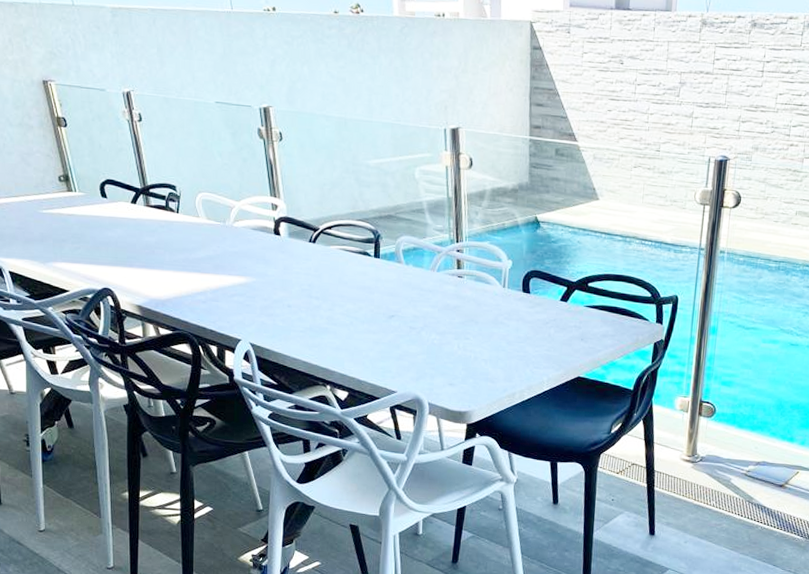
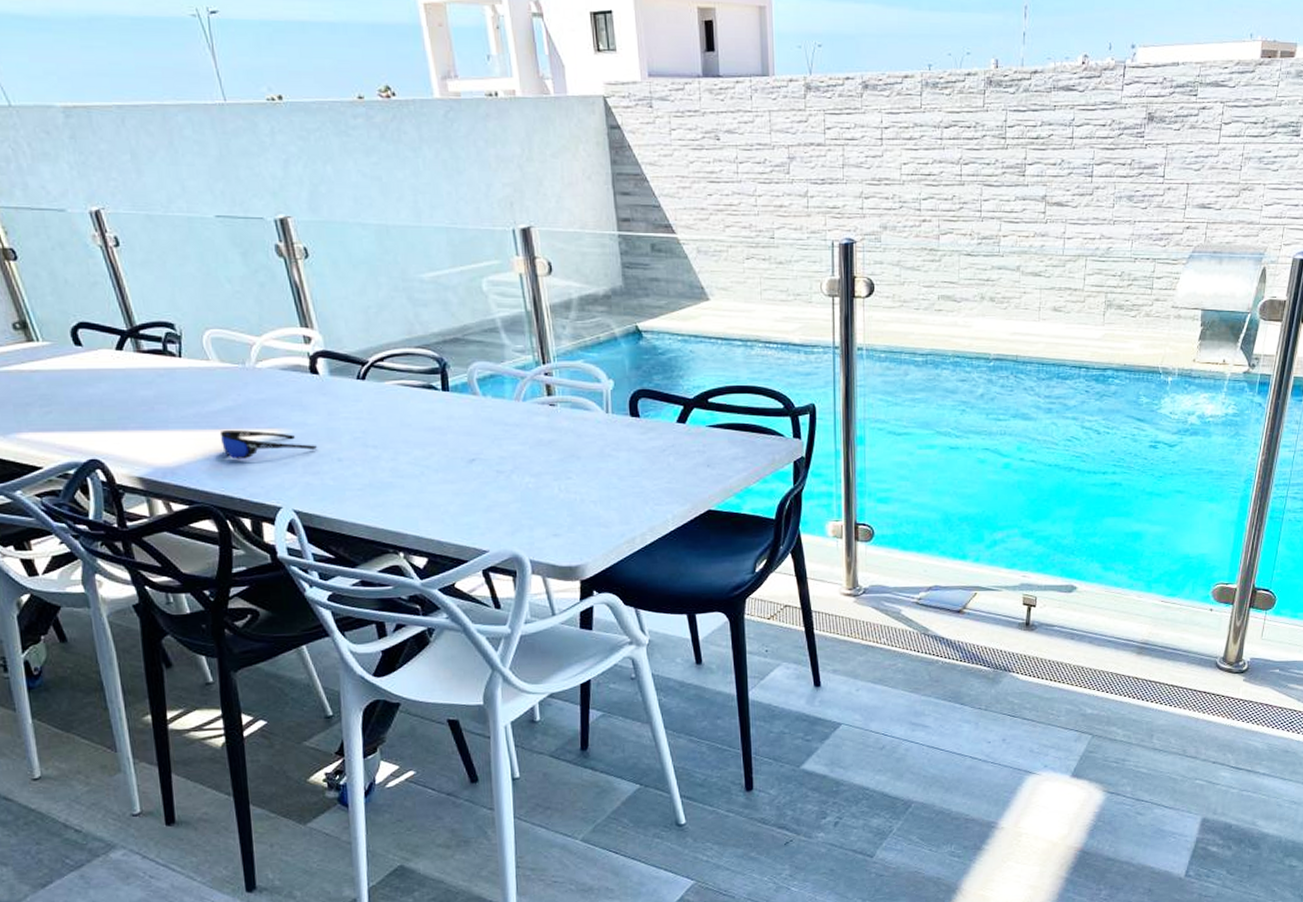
sunglasses: none [201,273,274,299] -> present [219,429,318,460]

